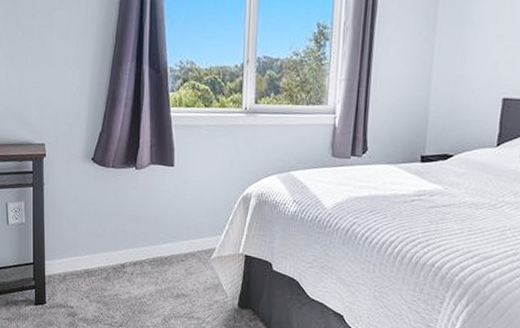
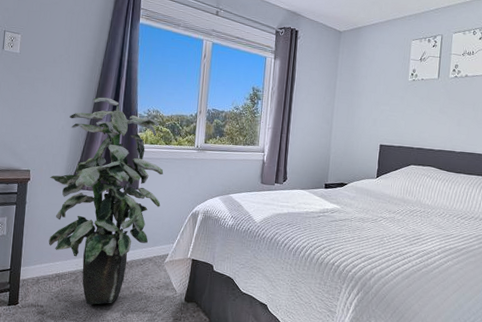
indoor plant: none [67,47,204,307] -> present [48,97,164,305]

